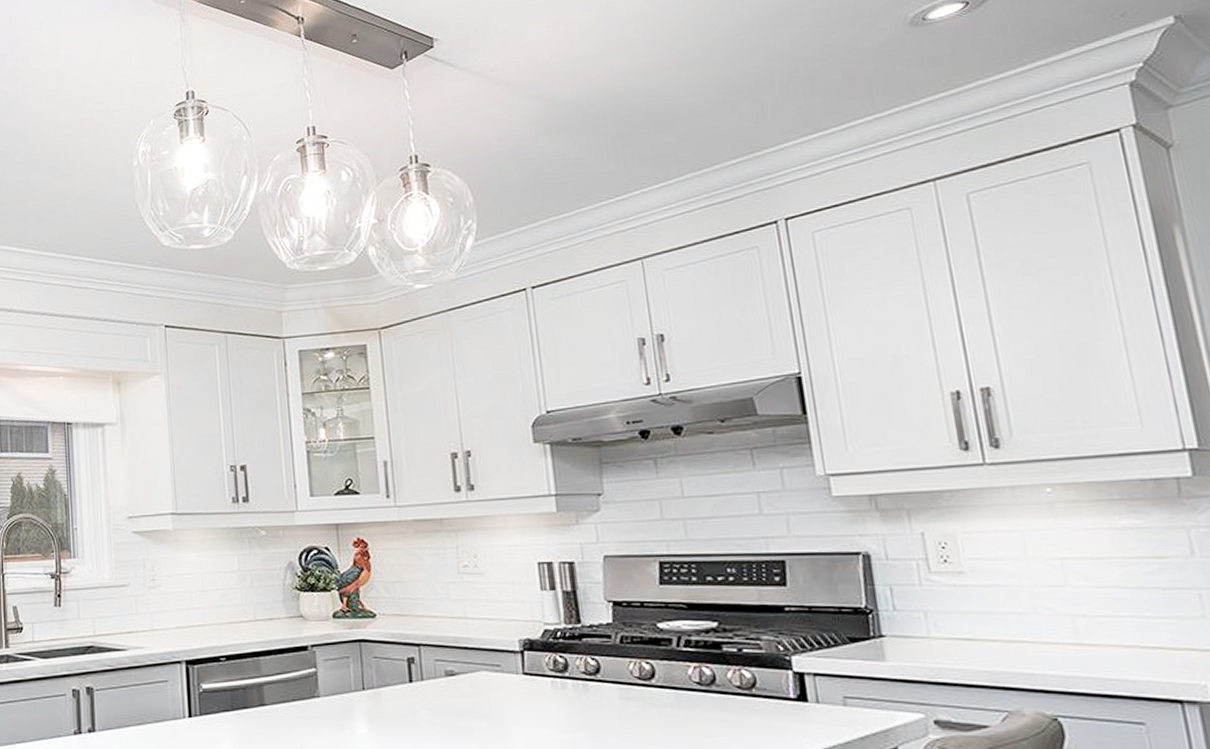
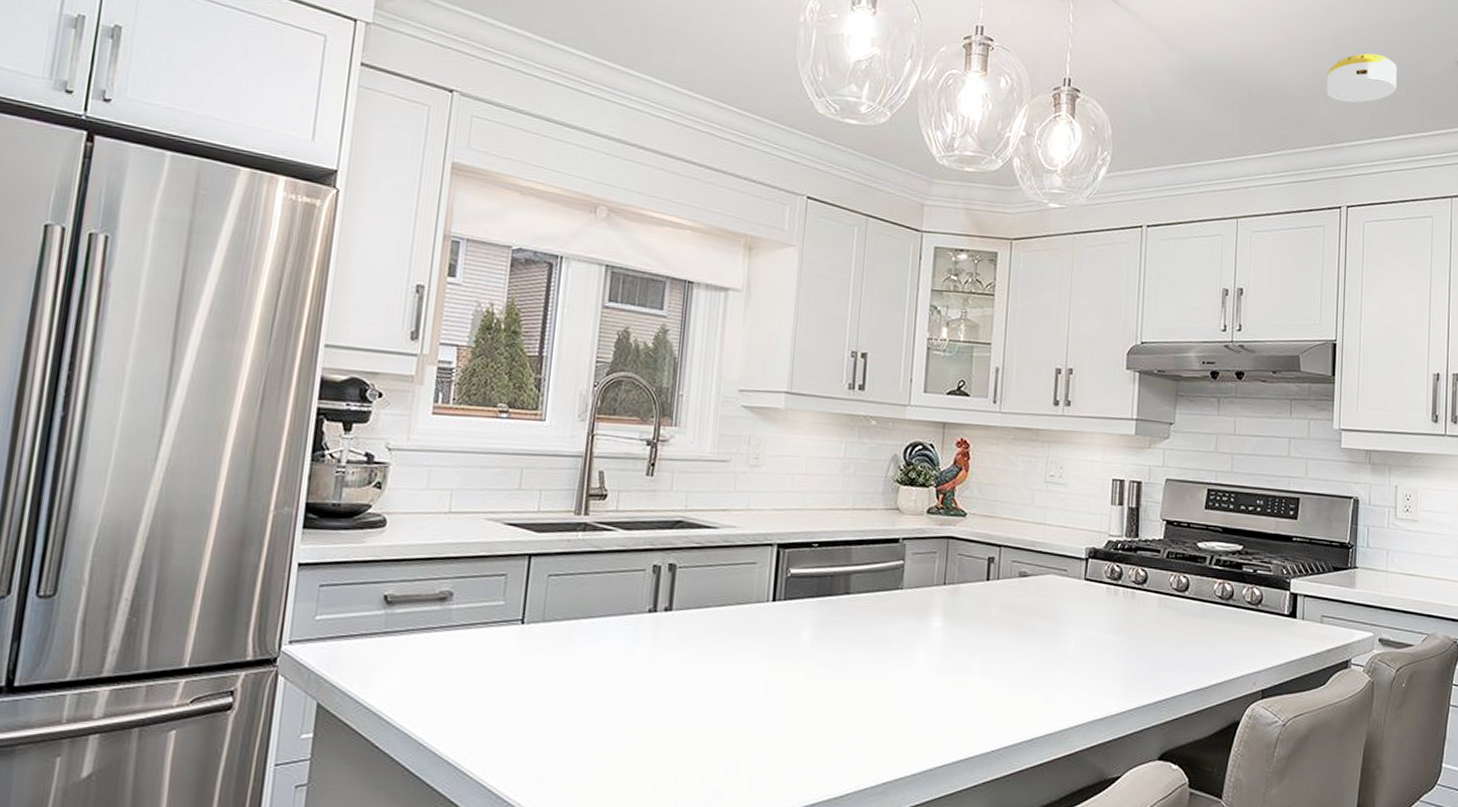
smoke detector: none [729,40,828,105] -> present [1327,53,1397,103]

